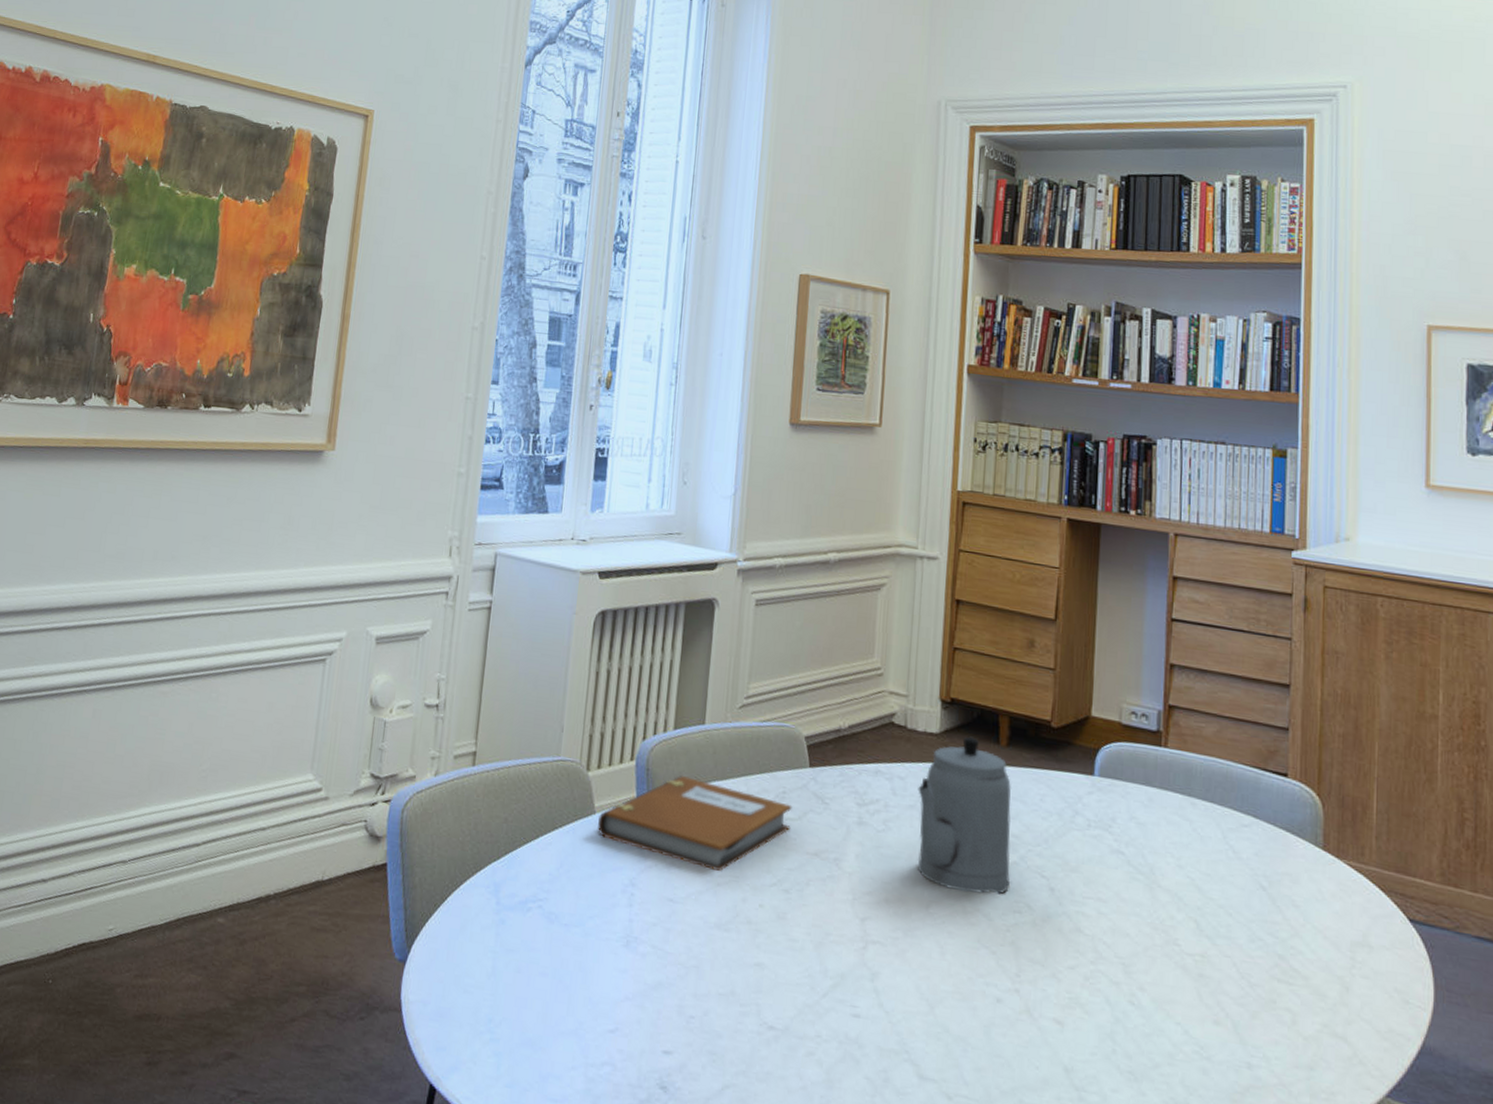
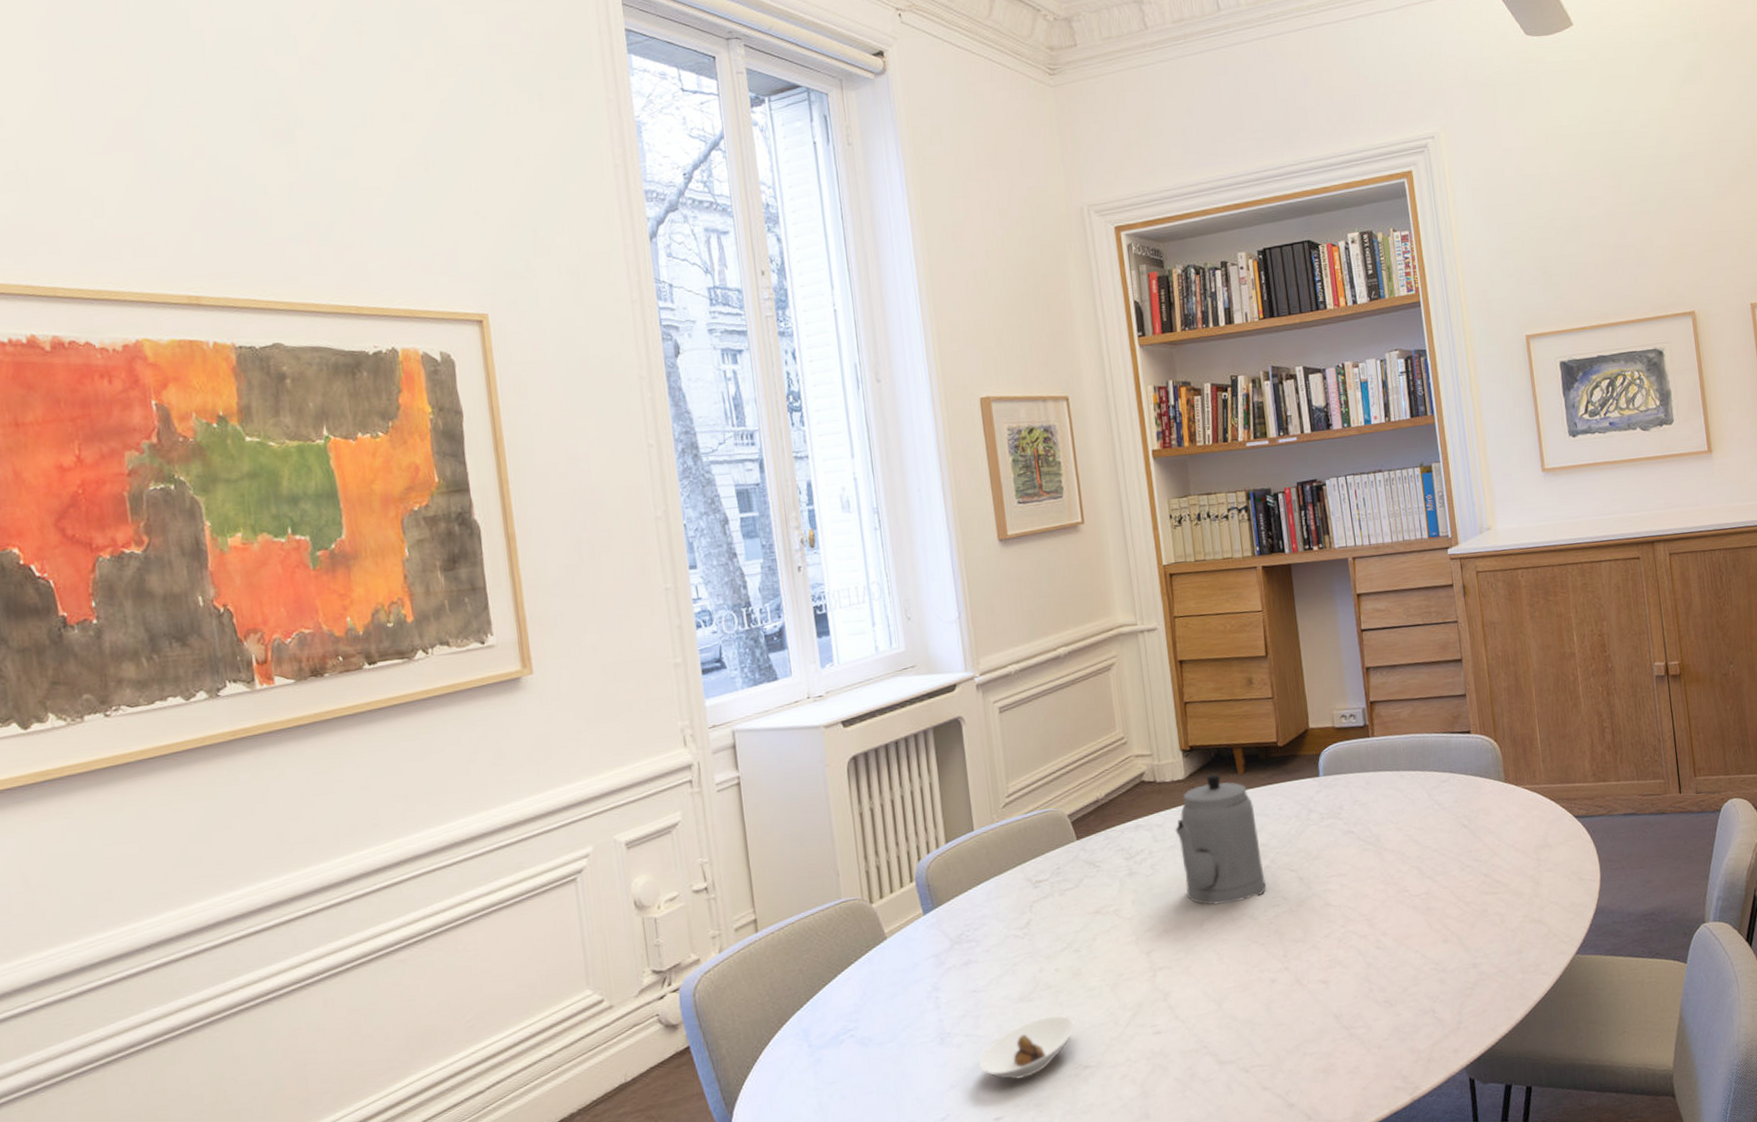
notebook: present [598,775,793,871] -> none [891,877,1071,958]
saucer: none [659,954,768,1016] -> present [978,1015,1075,1080]

